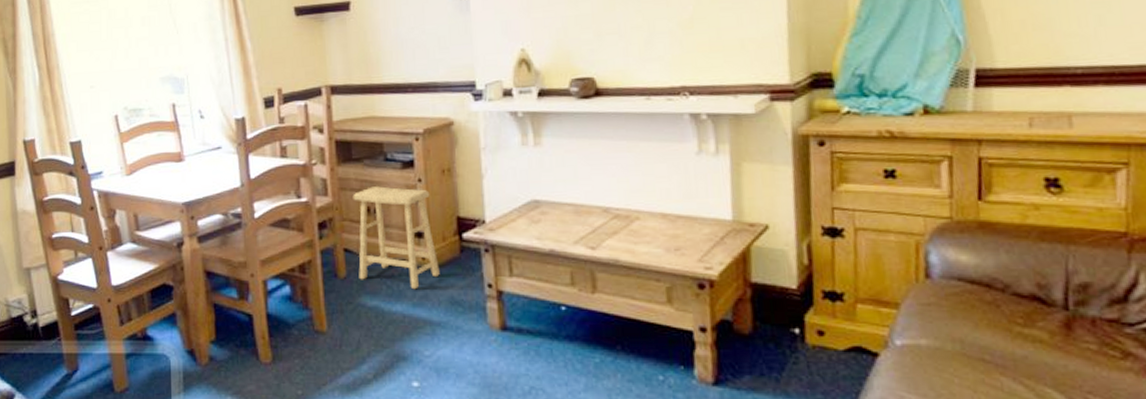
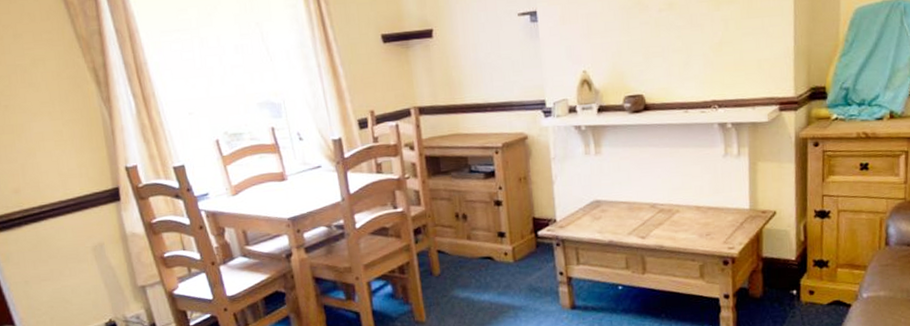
footstool: present [353,186,440,290] -> none [443,195,520,281]

